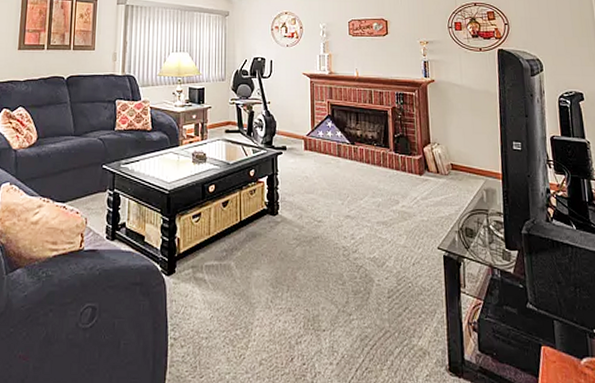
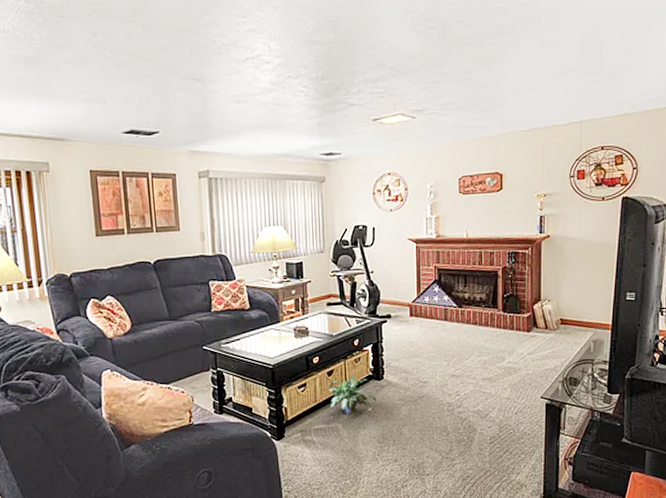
potted plant: none [223,208,271,251] -> present [329,376,376,414]

